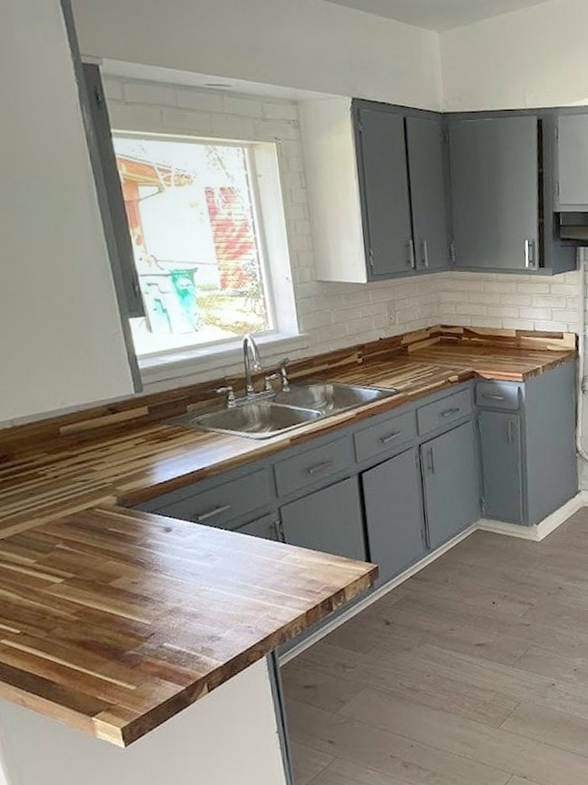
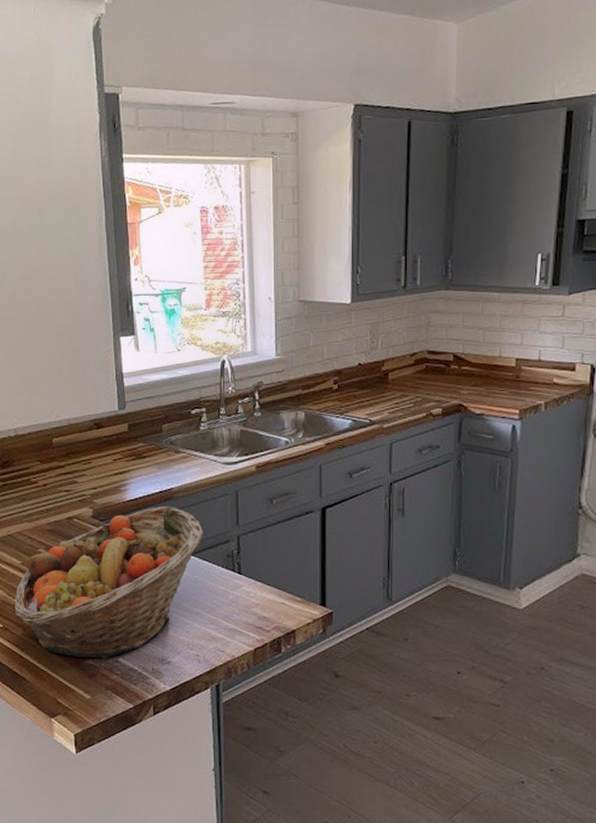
fruit basket: none [32,485,244,651] -> present [14,505,204,659]

